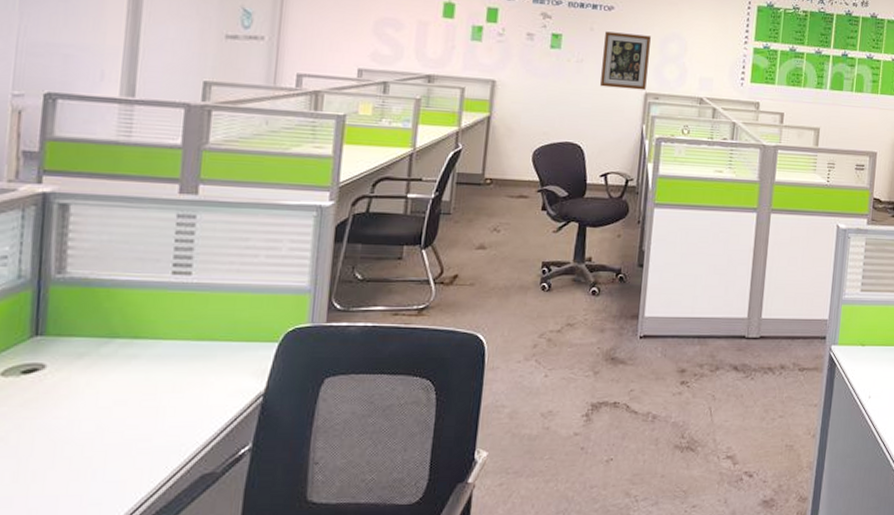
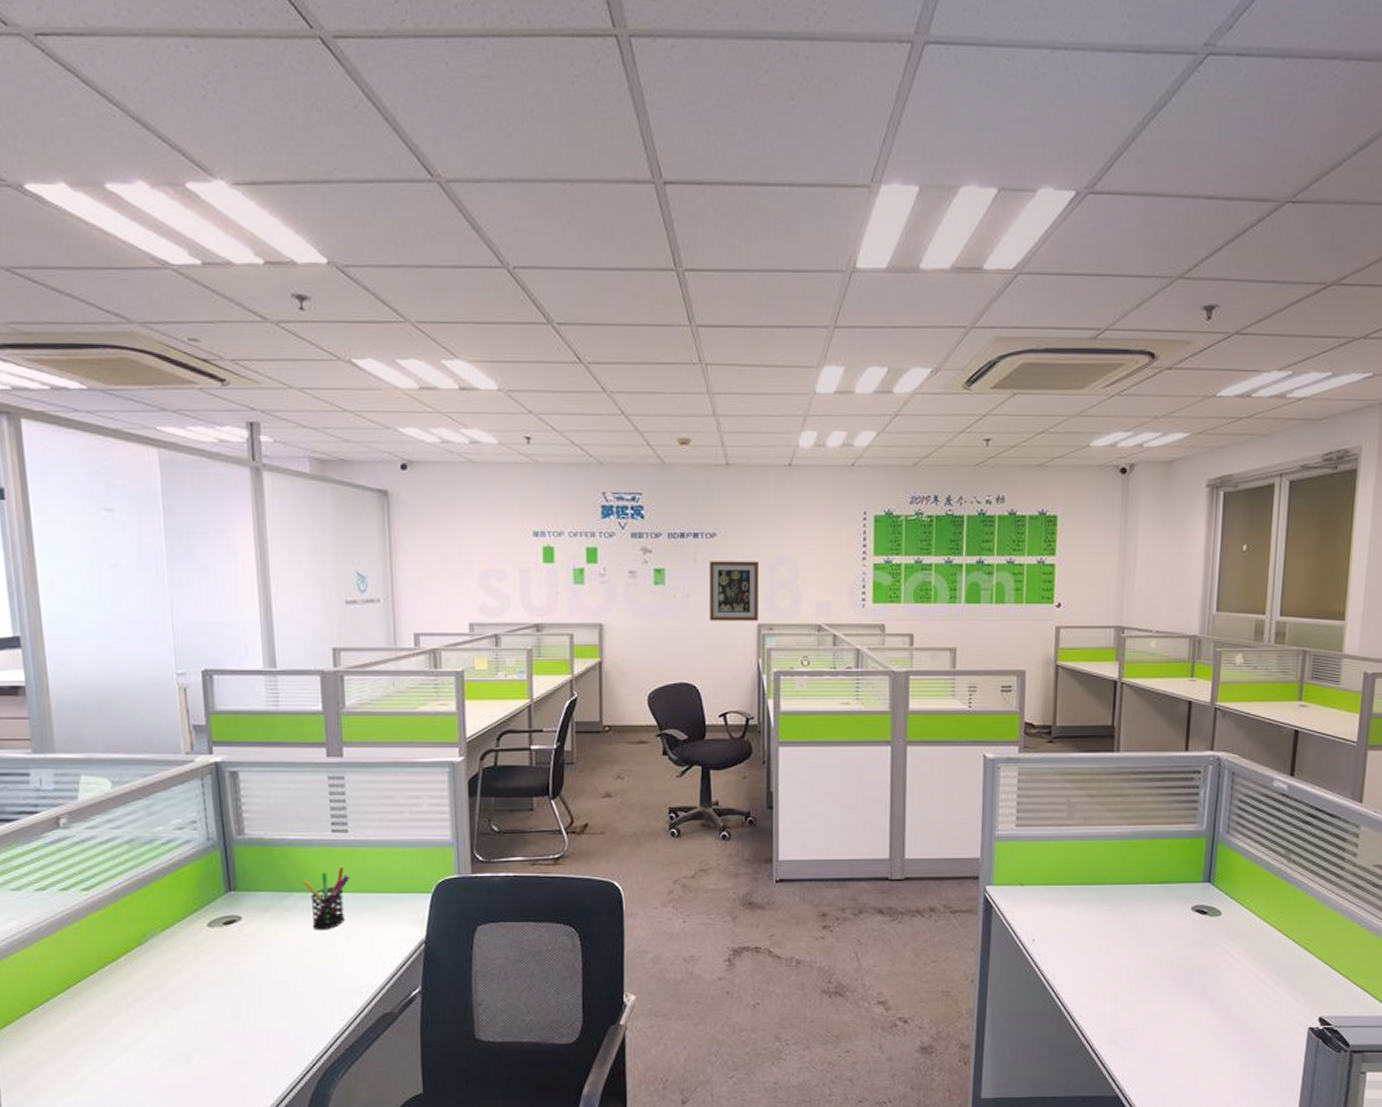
pen holder: none [128,311,186,381] -> present [302,866,350,931]

